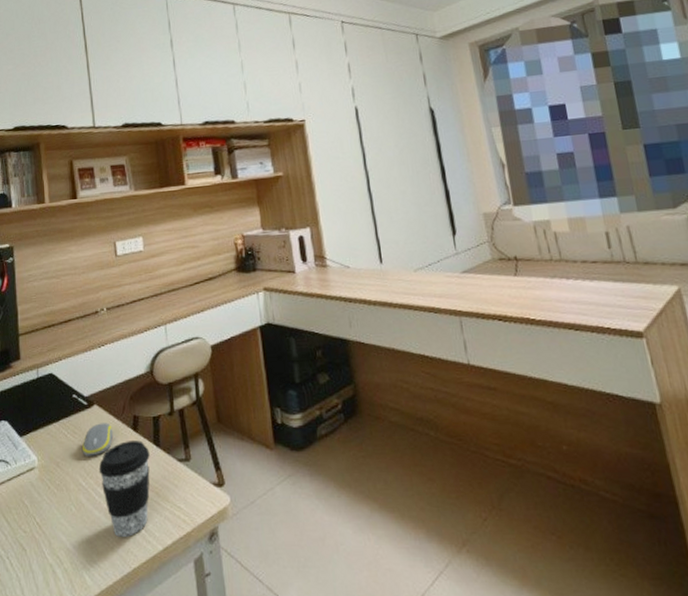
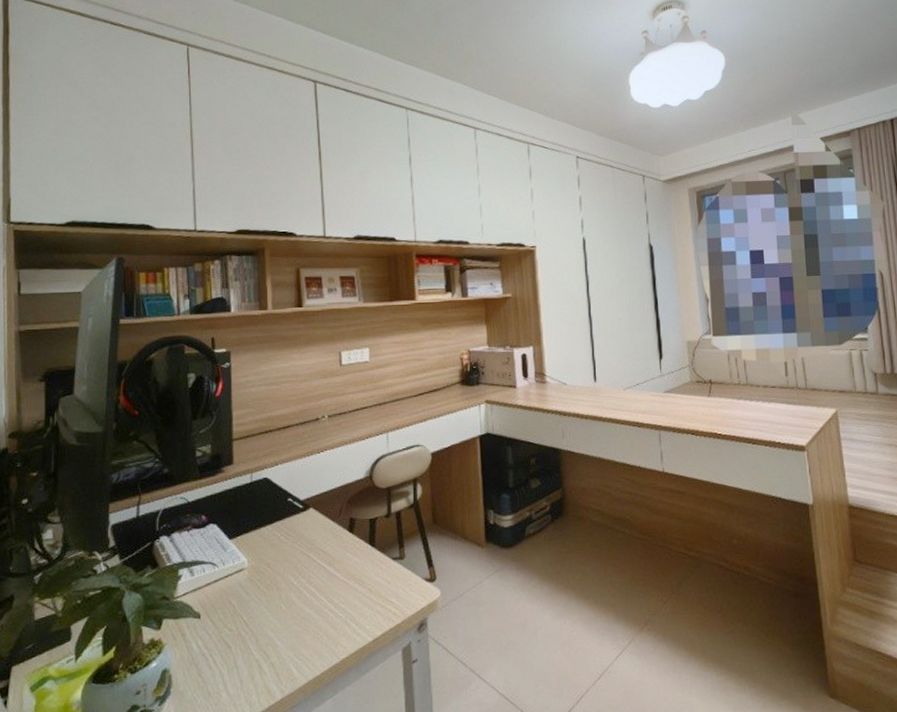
computer mouse: present [81,423,114,456] -> none [295,525,329,557]
coffee cup: present [98,440,150,537] -> none [311,541,364,631]

